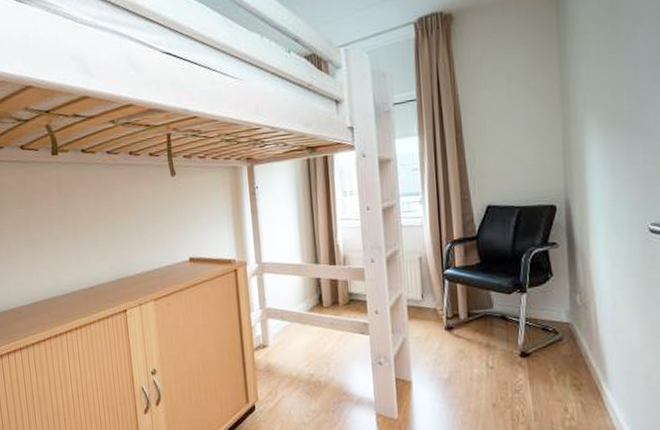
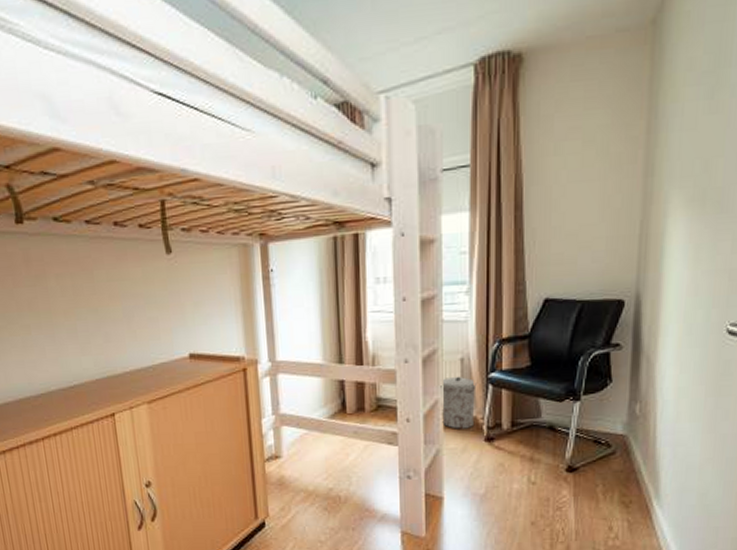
trash can: none [403,273,435,320] -> present [440,376,477,429]

